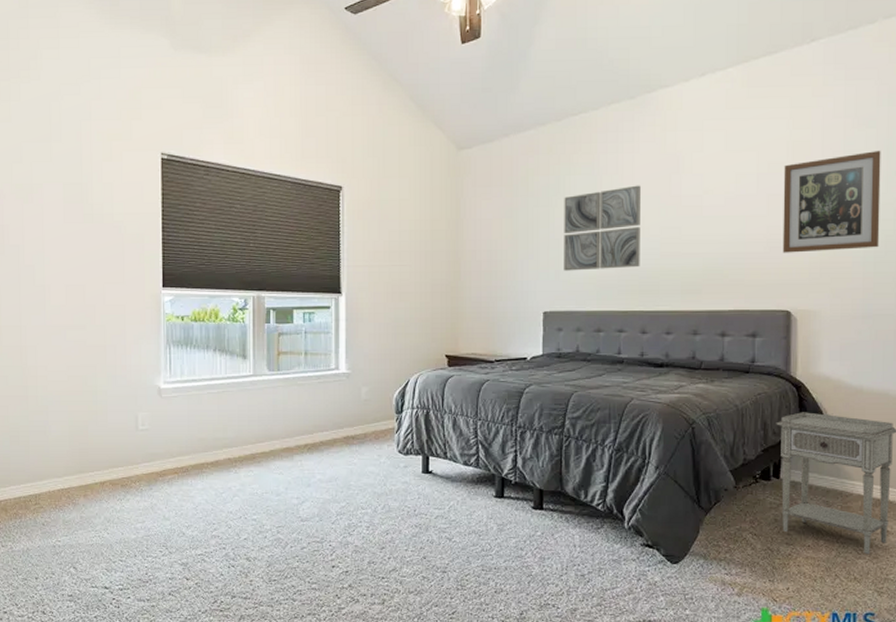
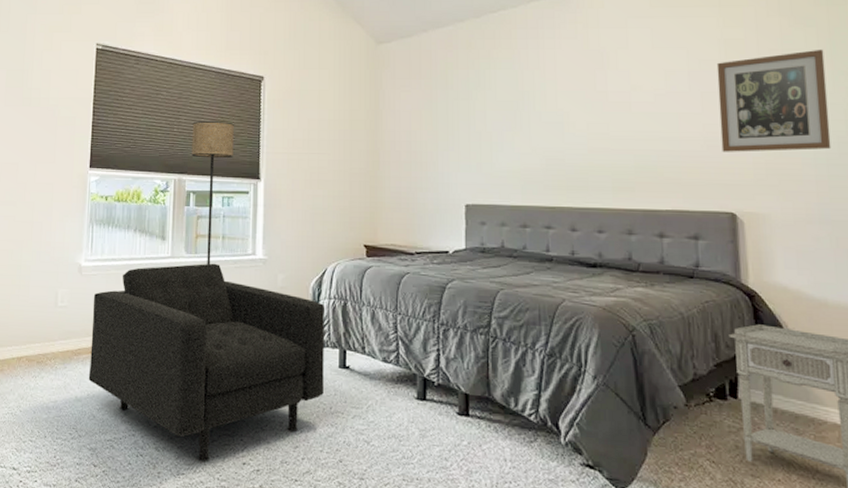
armchair: none [175,379,409,567] -> present [88,263,326,462]
floor lamp: none [269,235,313,382] -> present [192,121,234,265]
wall art: present [564,185,641,271] -> none [484,80,567,164]

